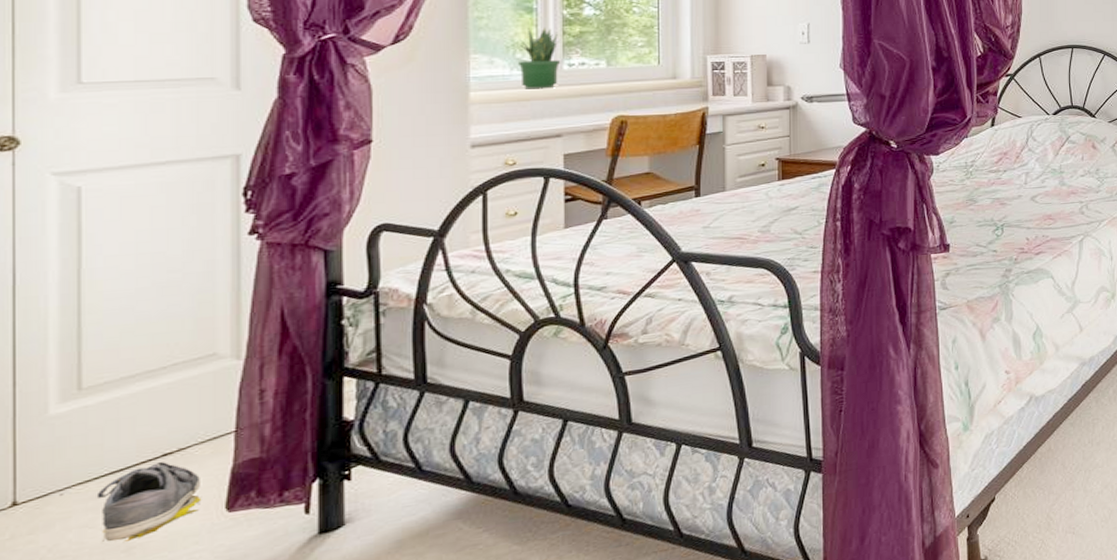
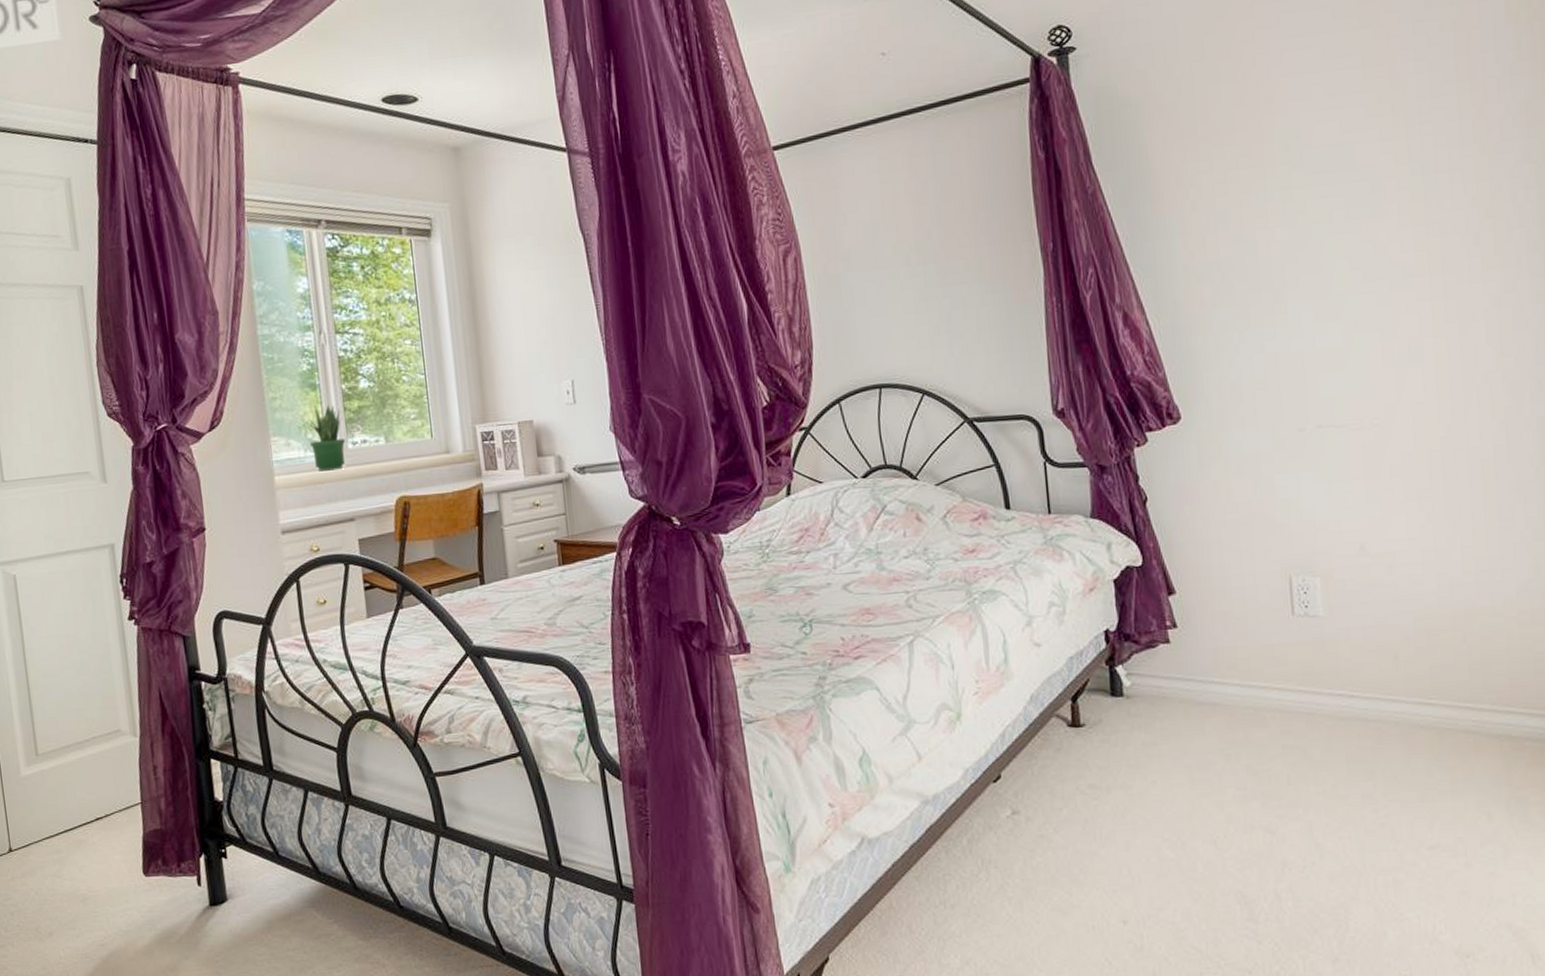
shoe: present [60,462,202,542] -> none [36,825,126,893]

